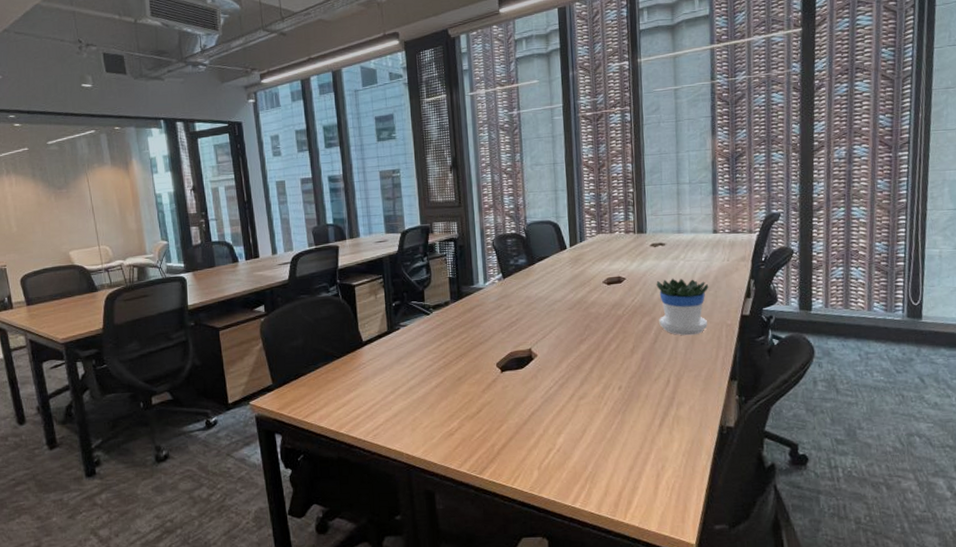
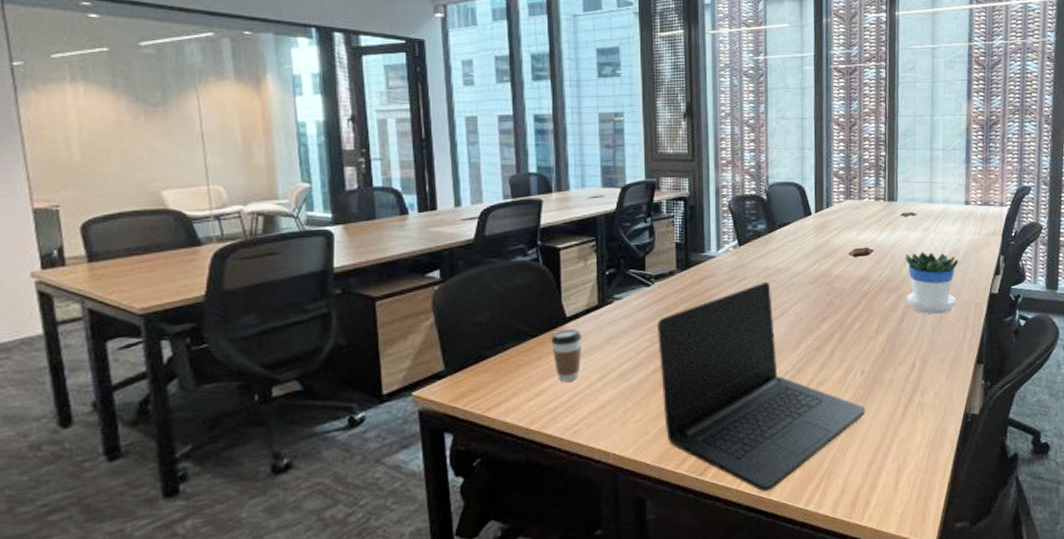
coffee cup: none [352,351,377,394] -> present [551,329,583,382]
laptop: none [437,308,625,490] -> present [657,281,866,492]

